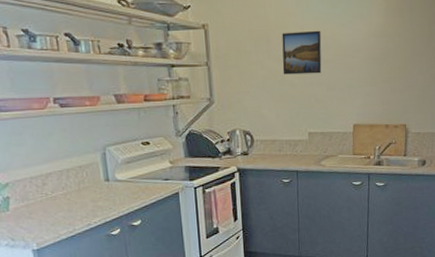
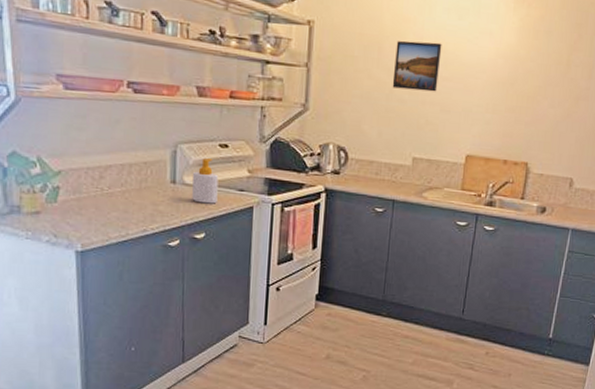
soap bottle: none [122,156,147,195] -> present [192,158,219,204]

